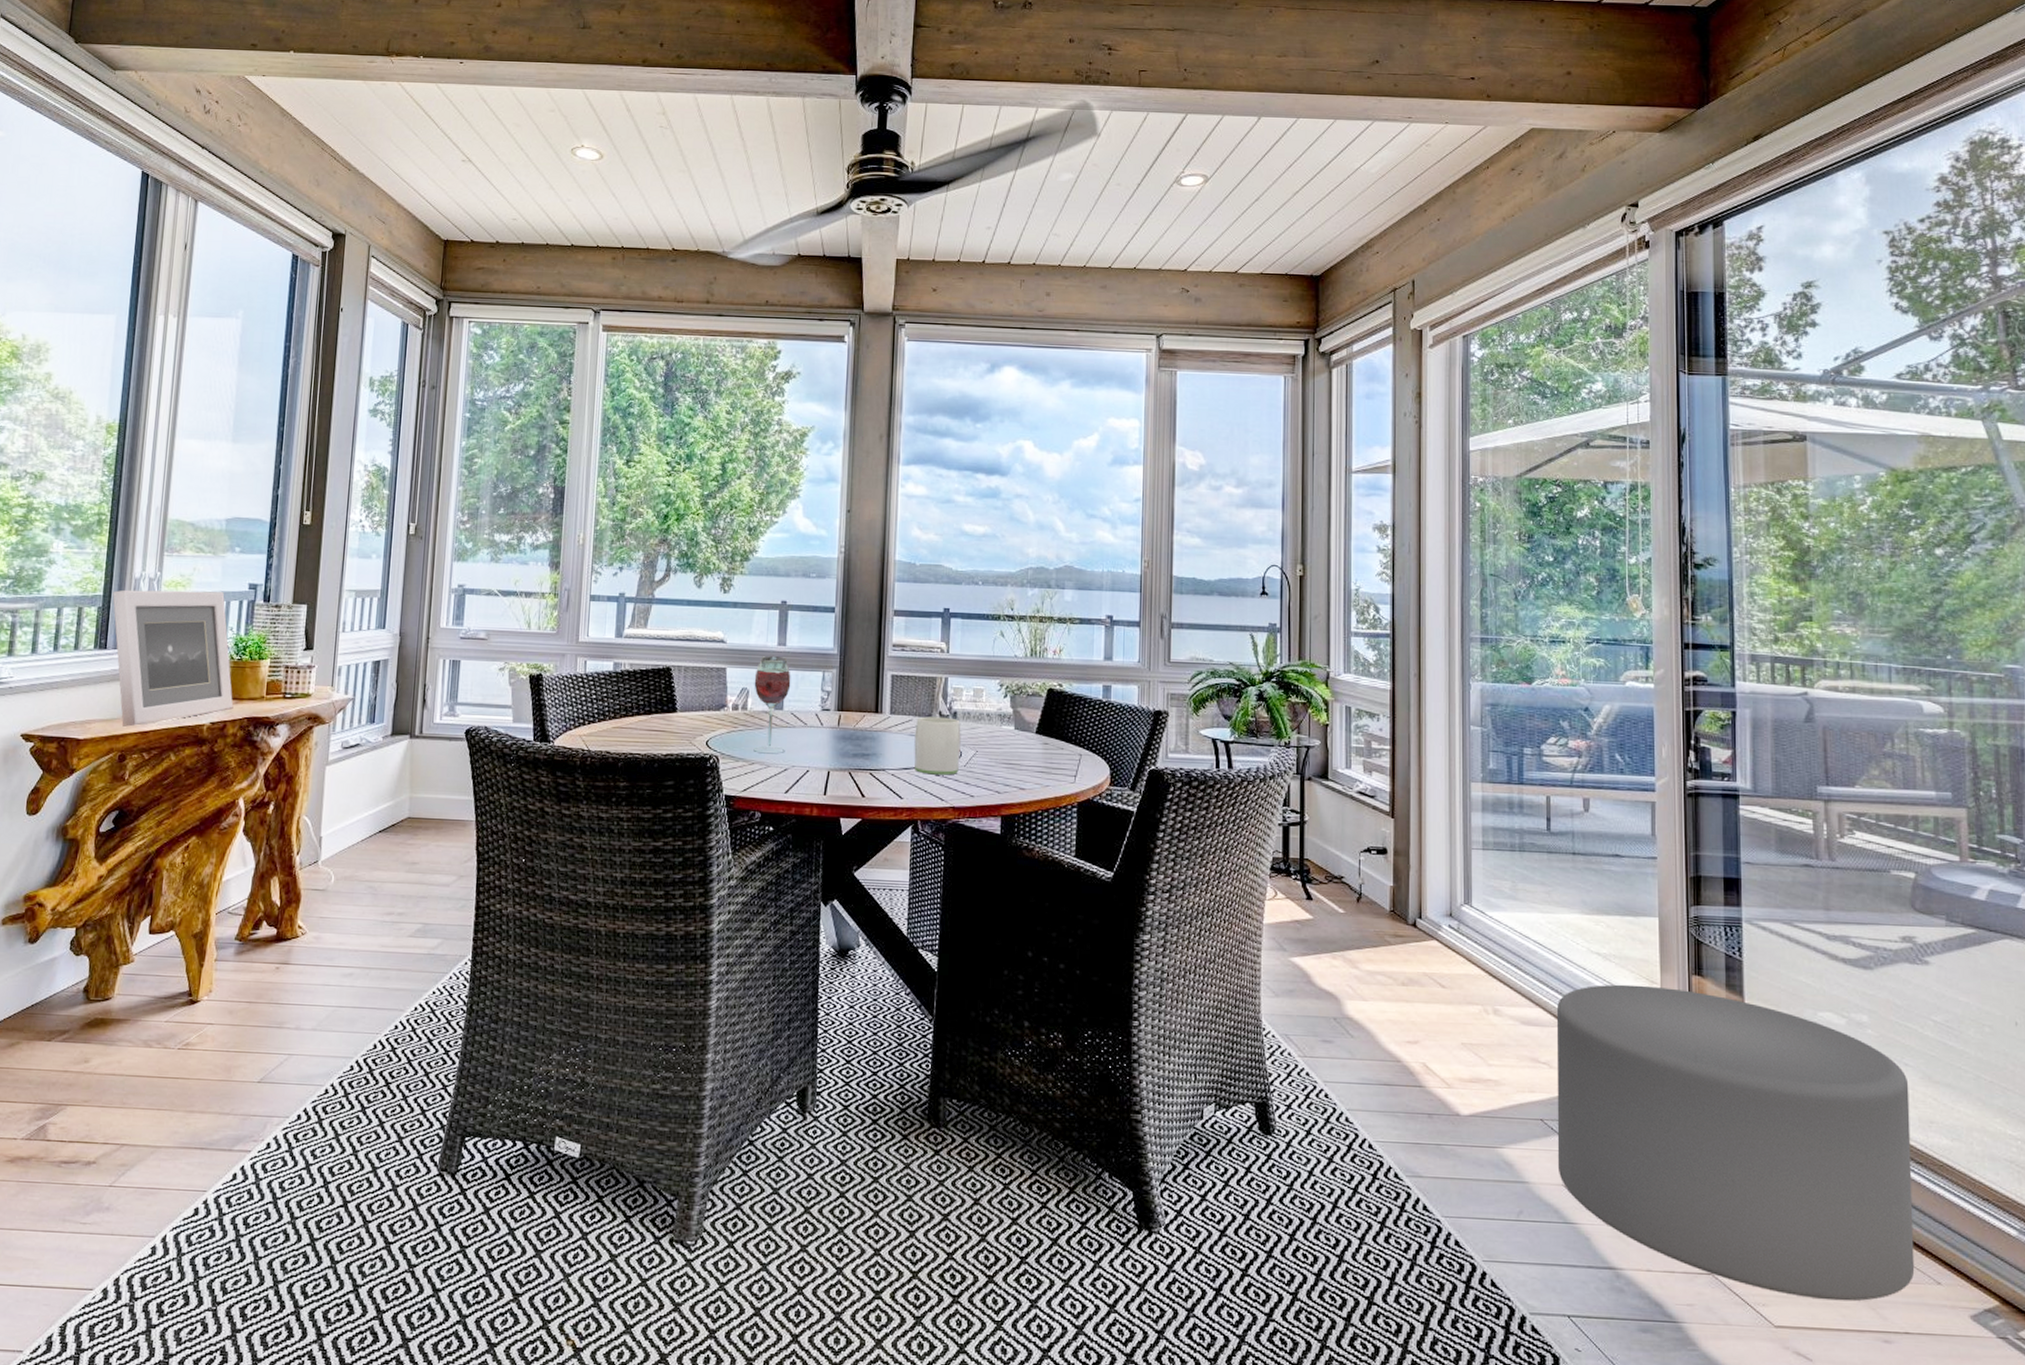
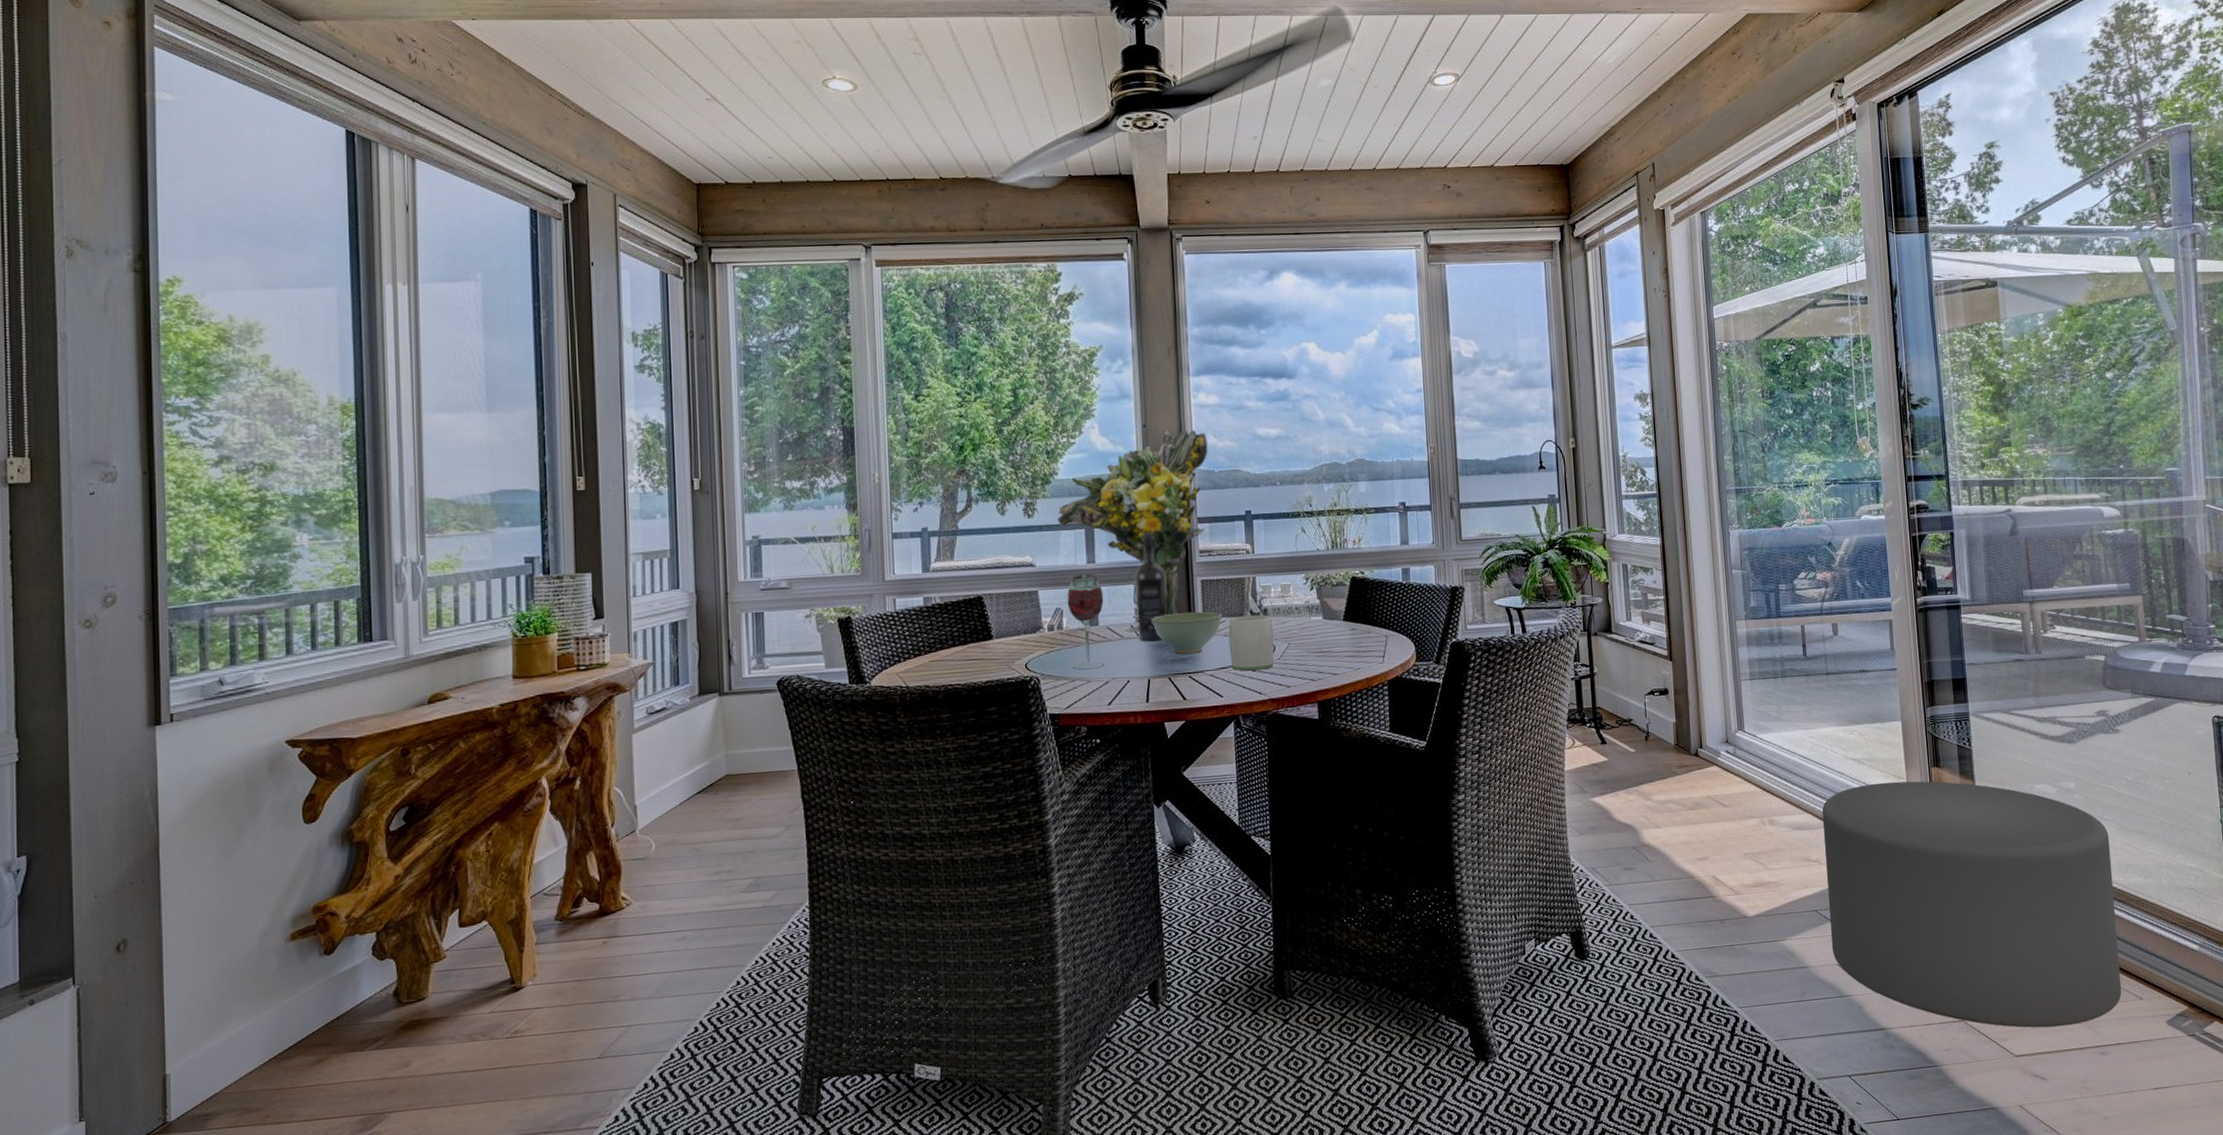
picture frame: present [113,589,234,727] -> none [372,569,523,720]
bouquet: none [753,516,912,721] -> present [1057,429,1208,633]
wine bottle: none [822,621,856,733] -> present [1135,533,1167,642]
bowl: none [837,706,910,751] -> present [1152,611,1222,655]

